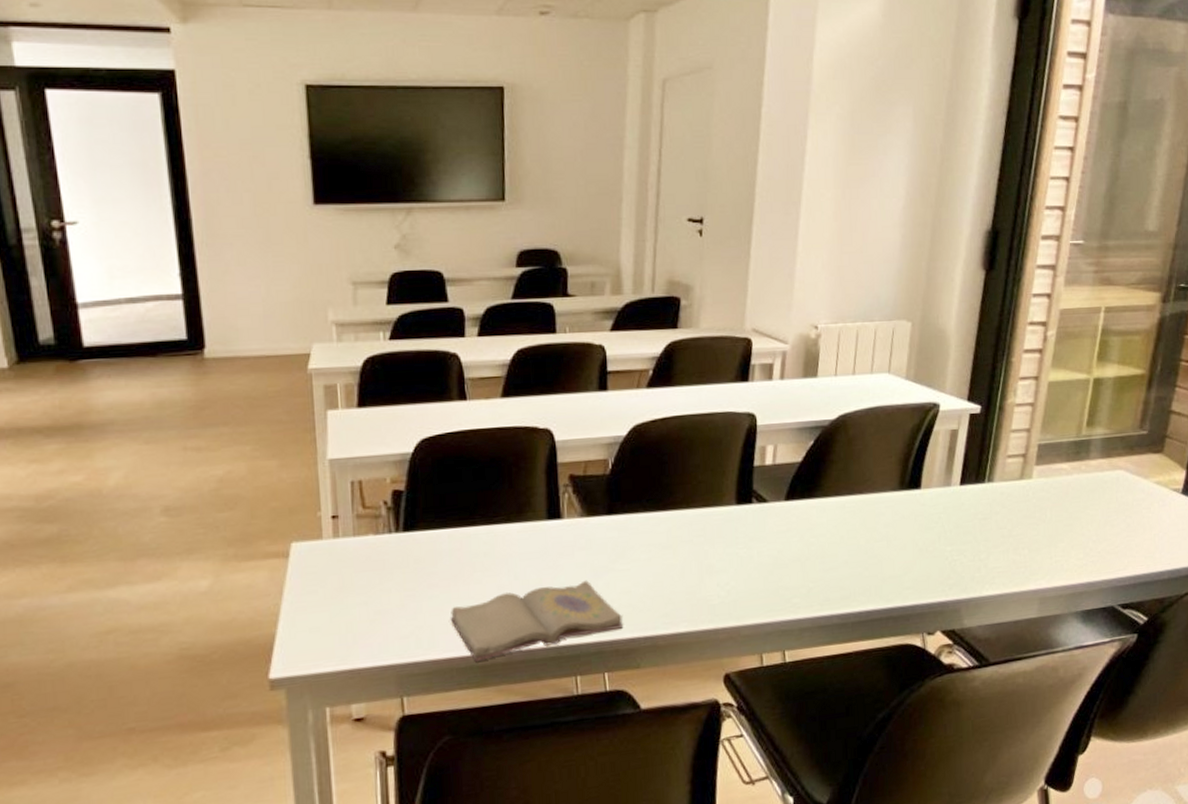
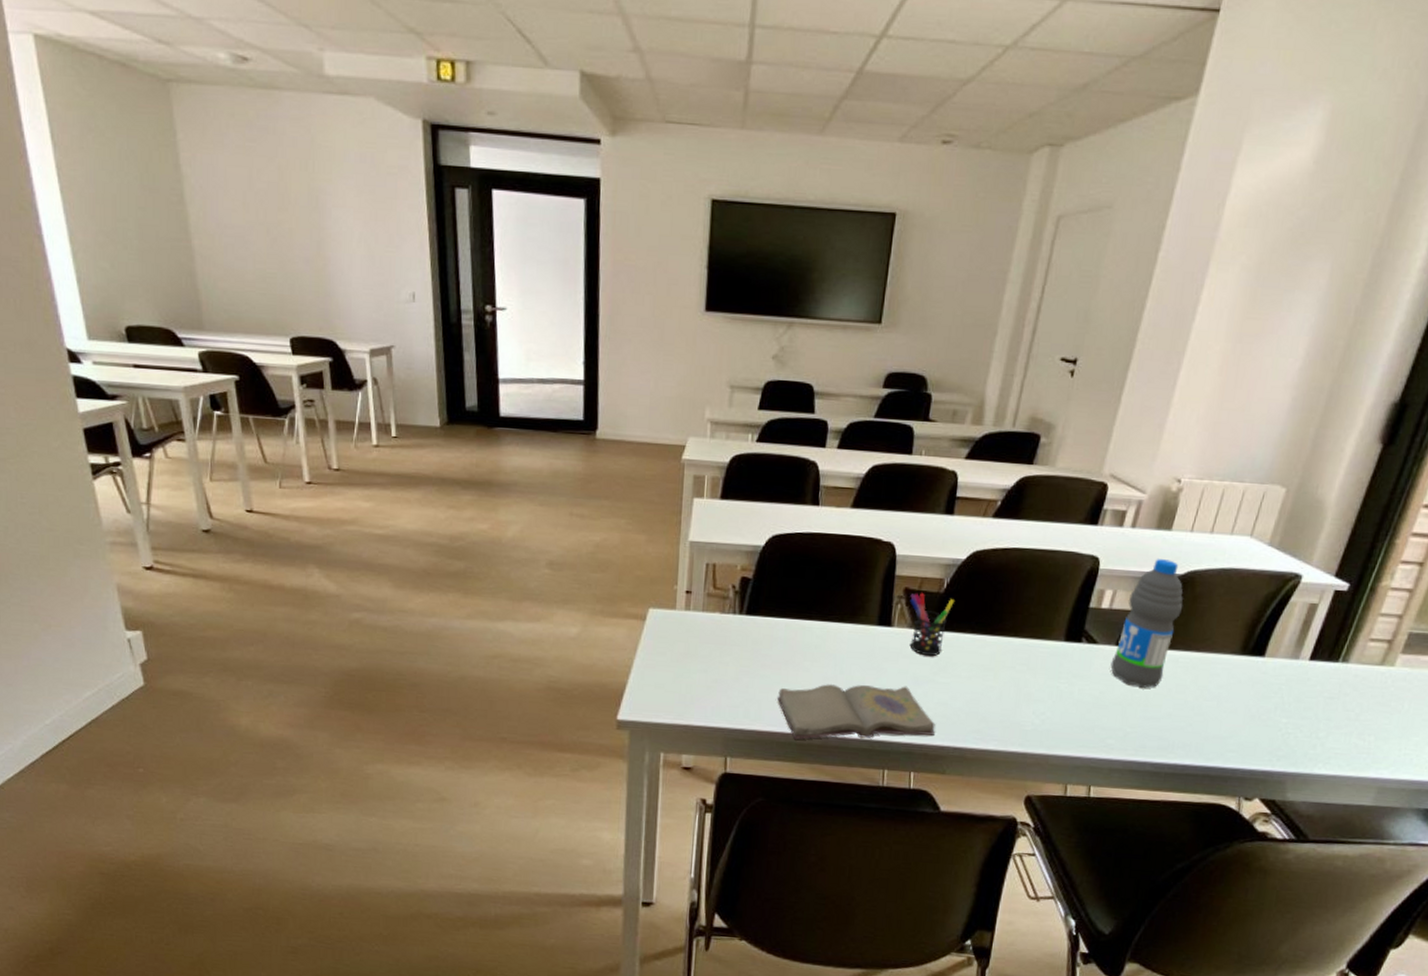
pen holder: none [576,478,623,544] -> present [910,593,955,657]
water bottle: none [783,406,840,540] -> present [1110,559,1183,688]

